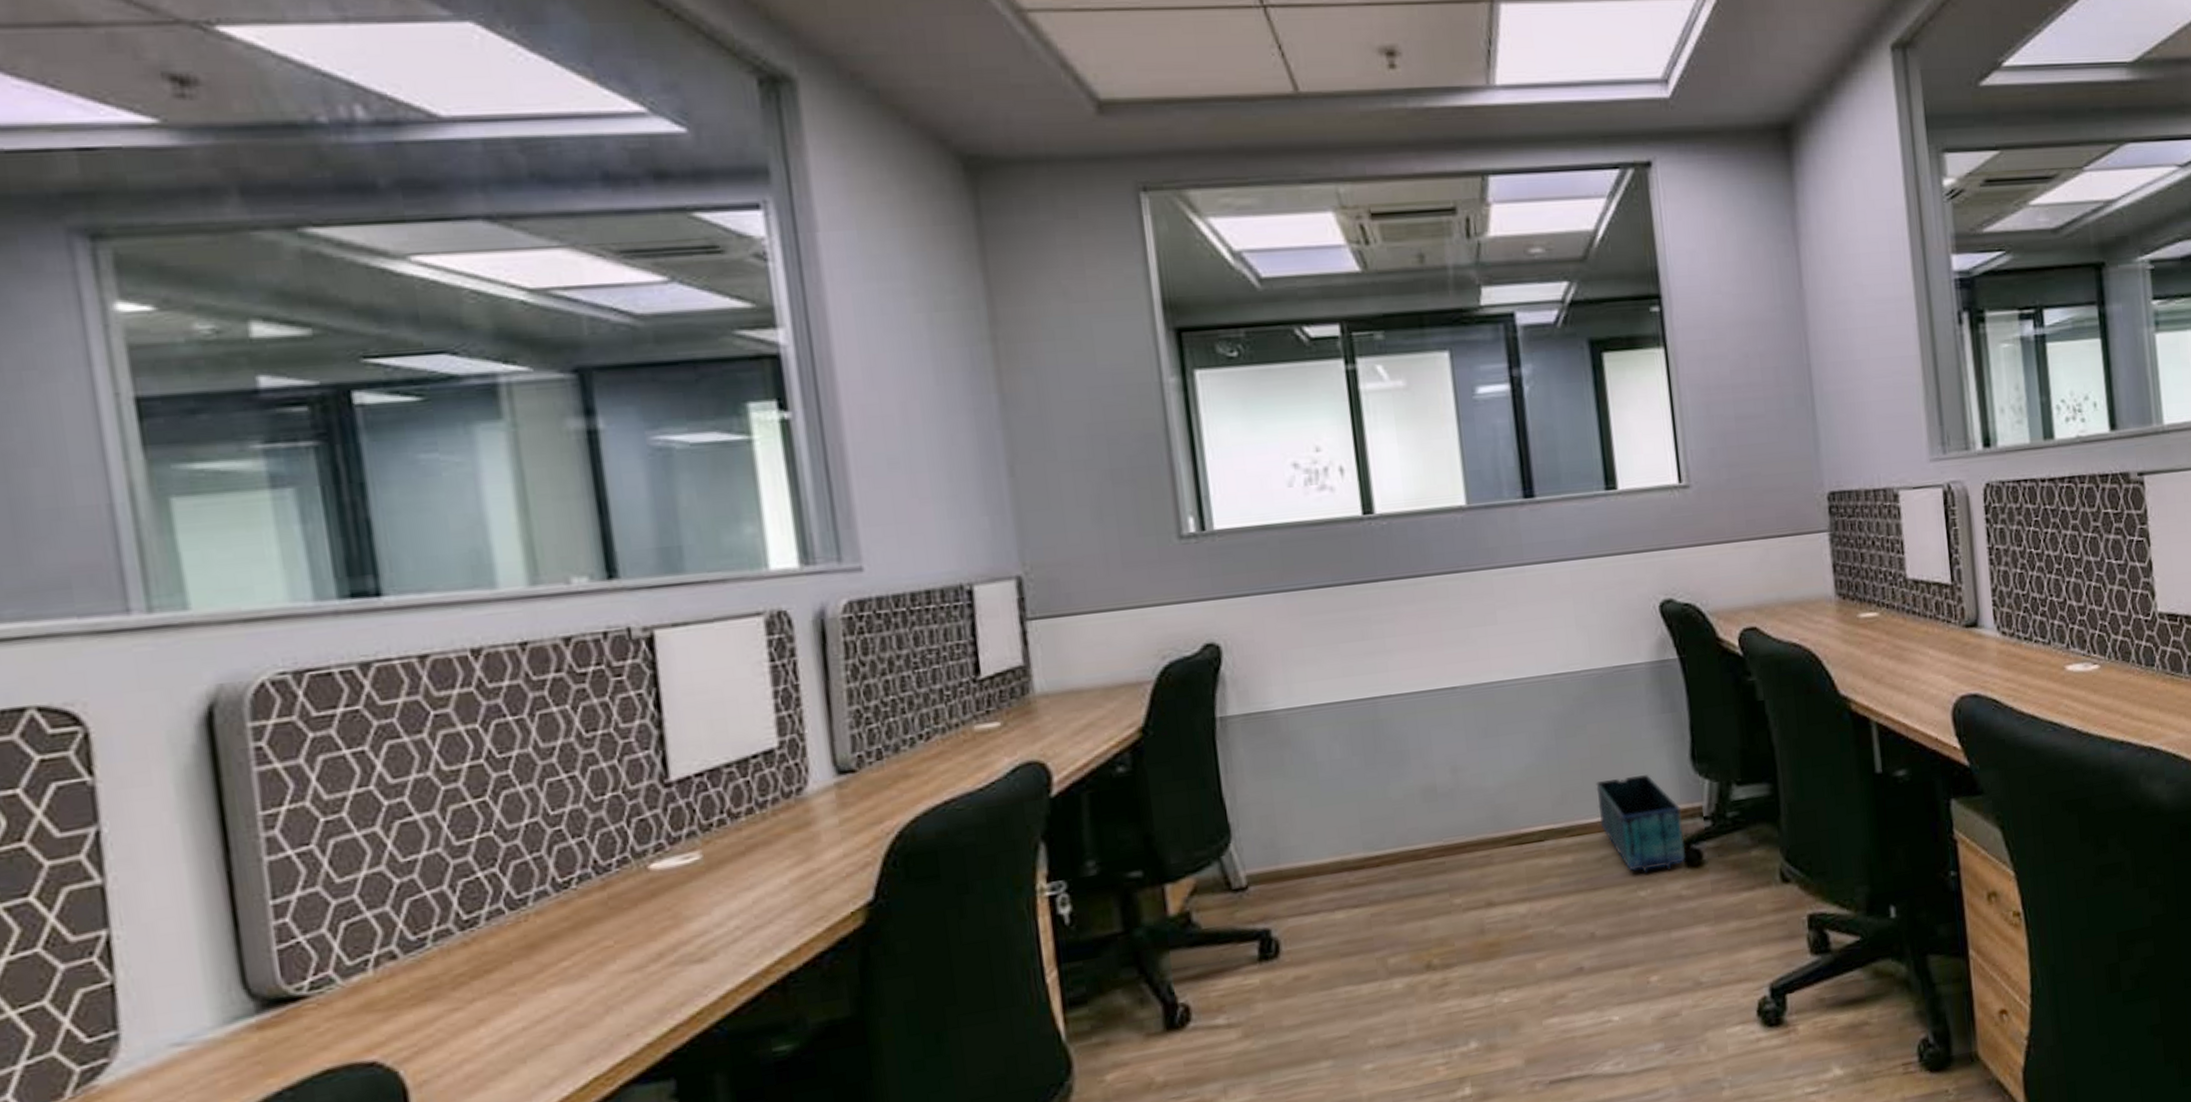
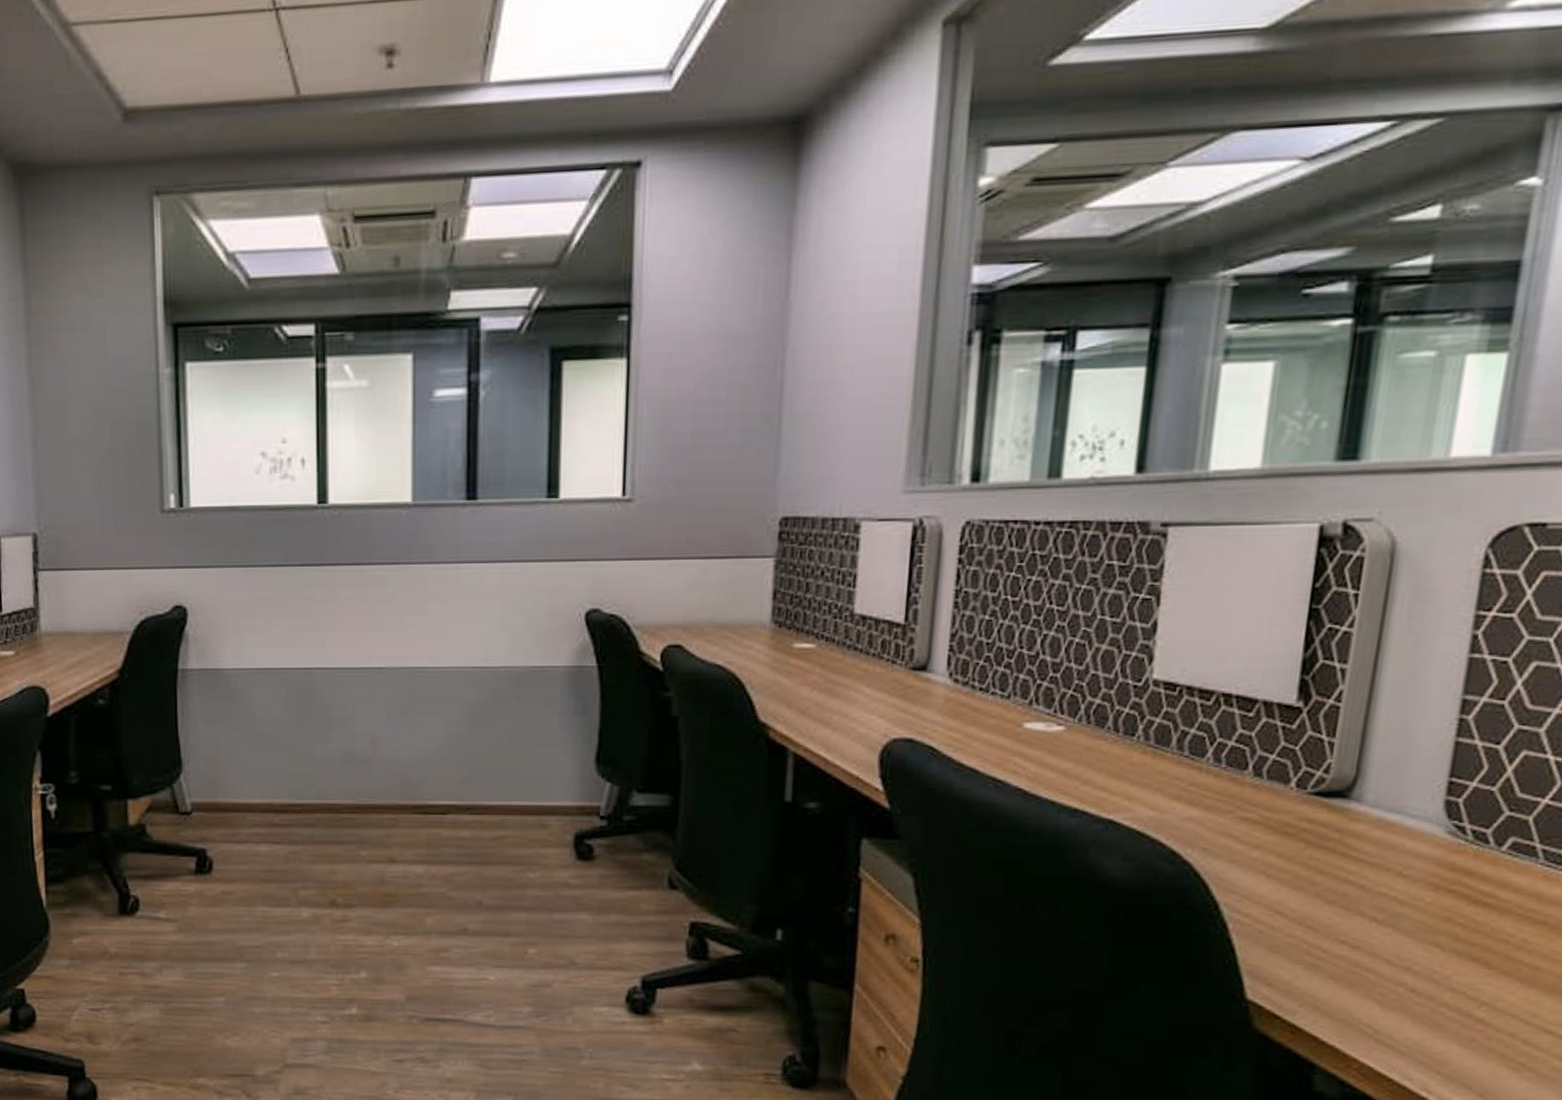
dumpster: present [1595,775,1685,873] -> none [500,770,580,858]

